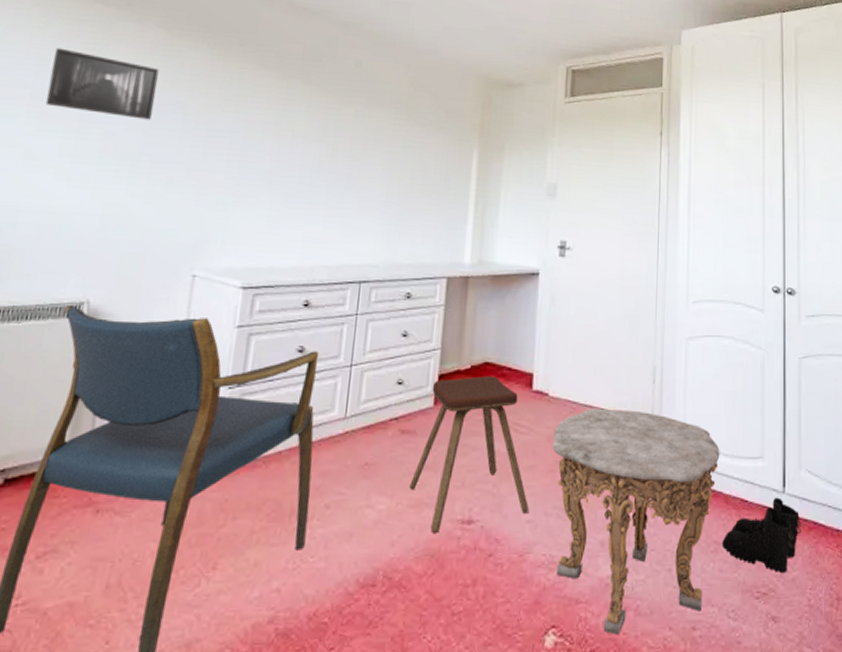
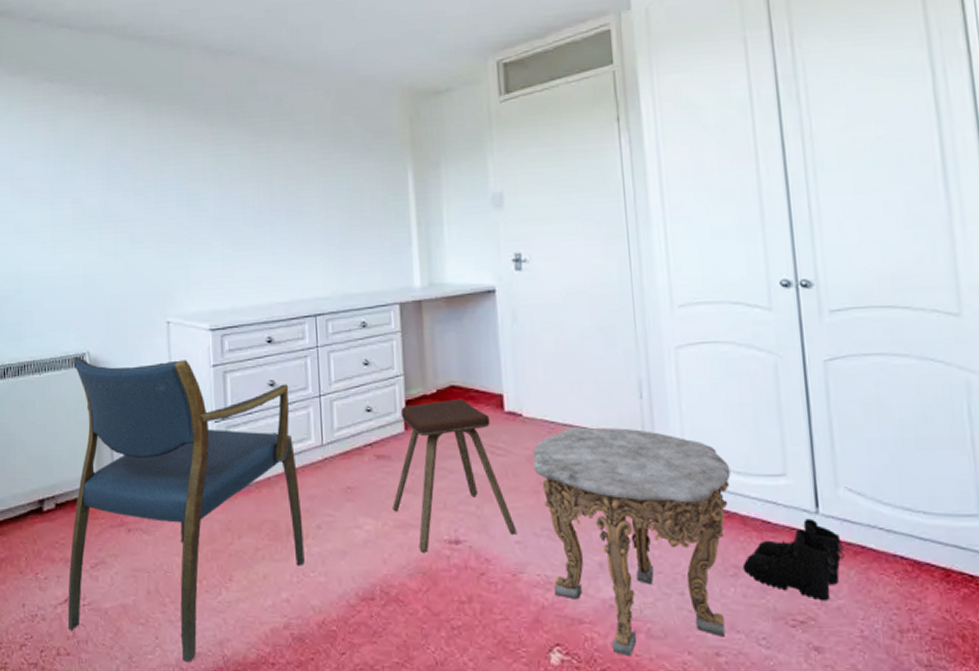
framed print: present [45,48,159,120] -> none [21,129,108,184]

